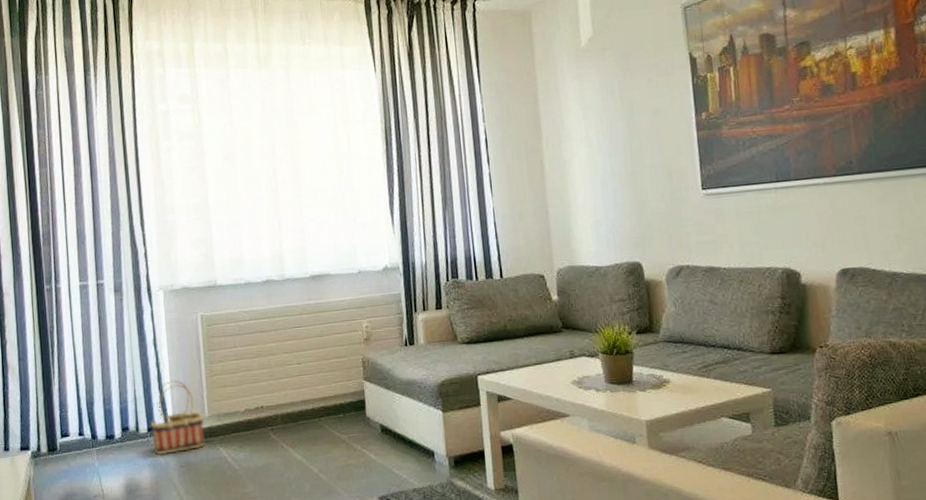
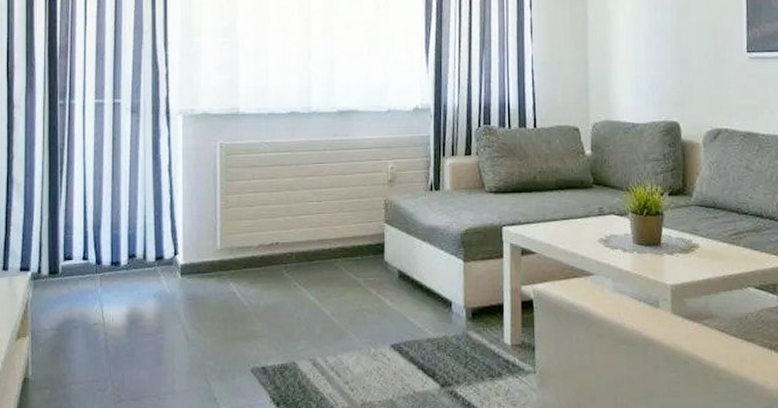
basket: present [150,380,205,456] -> none [158,209,215,286]

